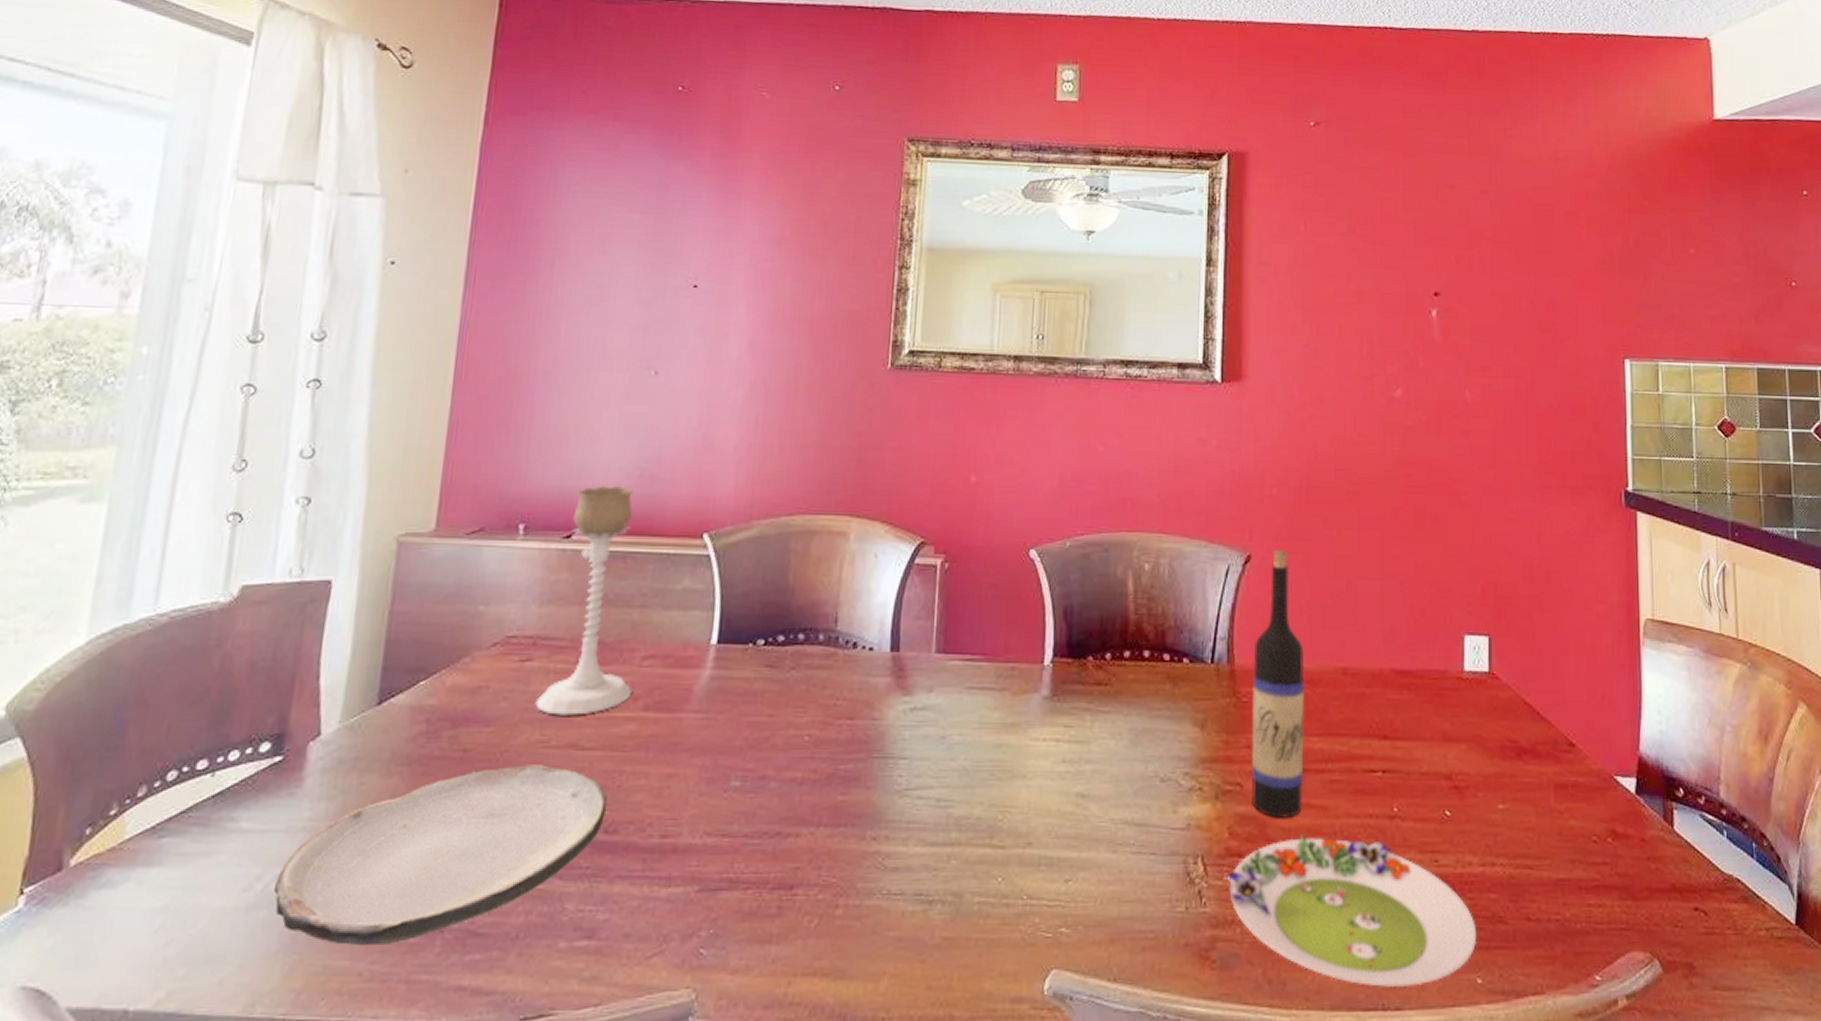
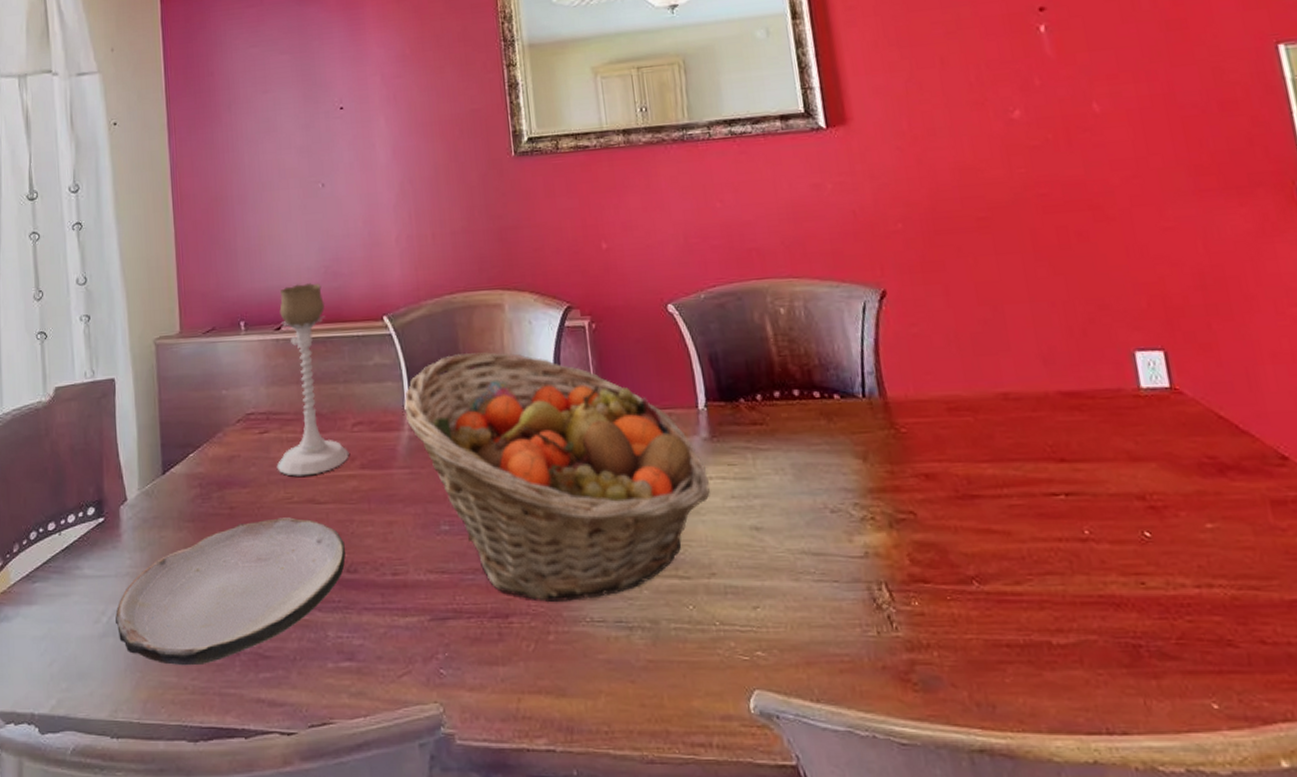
fruit basket: none [710,583,1041,871] -> present [404,352,710,602]
salad plate: present [1226,834,1476,987] -> none [914,560,1205,711]
wine bottle: present [1251,550,1305,818] -> none [904,283,983,544]

